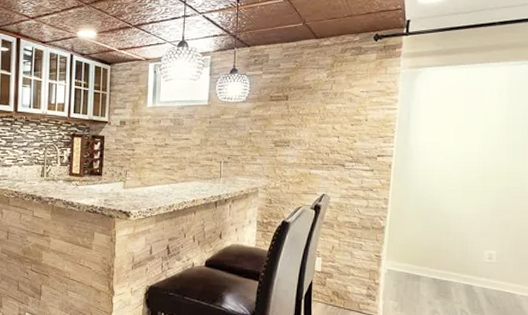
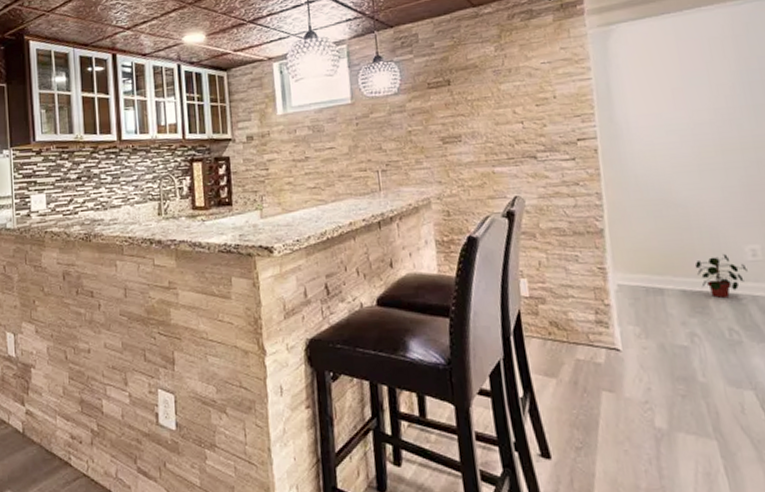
potted plant: none [446,254,483,288] -> present [694,253,748,299]

